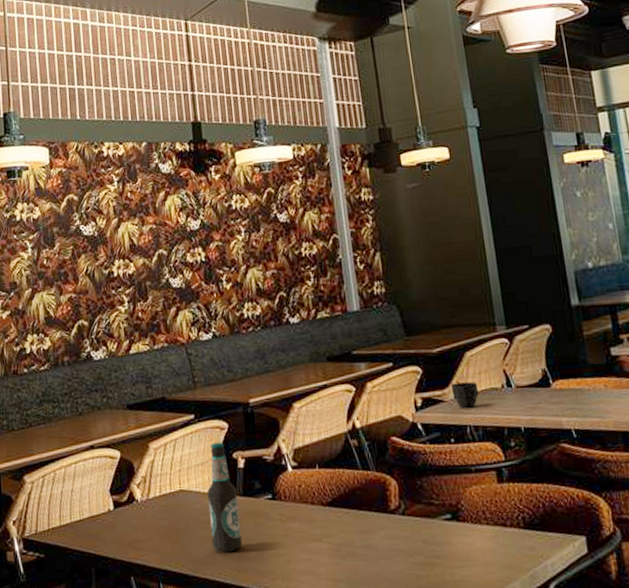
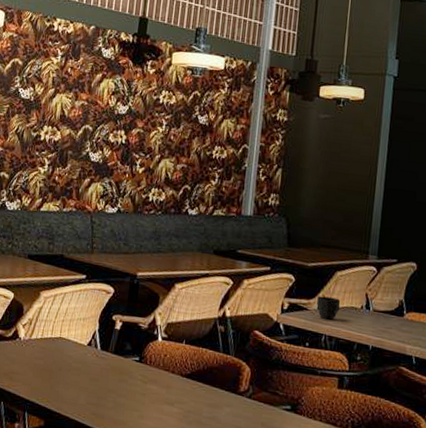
bottle: present [207,442,243,552] -> none [77,303,110,399]

